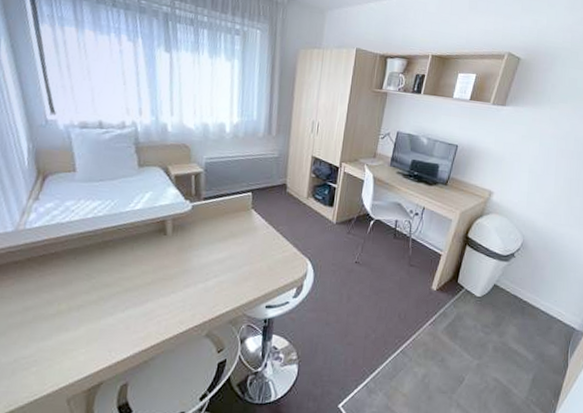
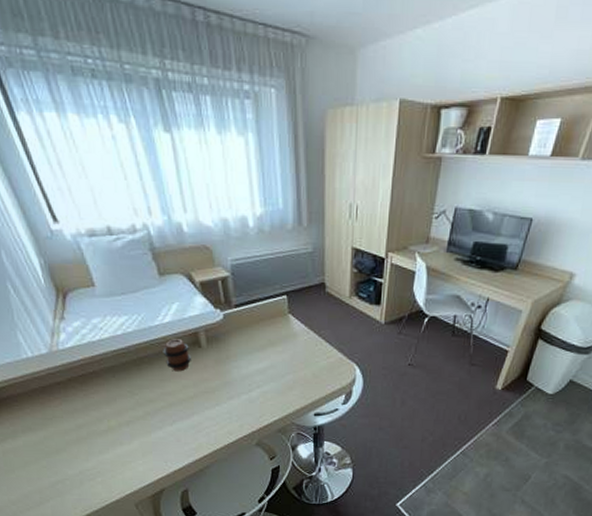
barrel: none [128,225,155,258] -> present [163,339,191,372]

